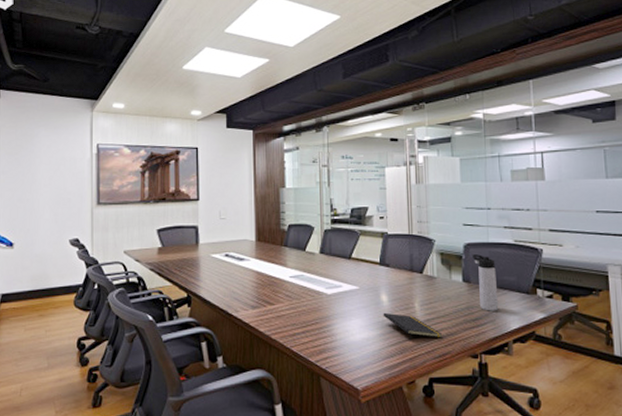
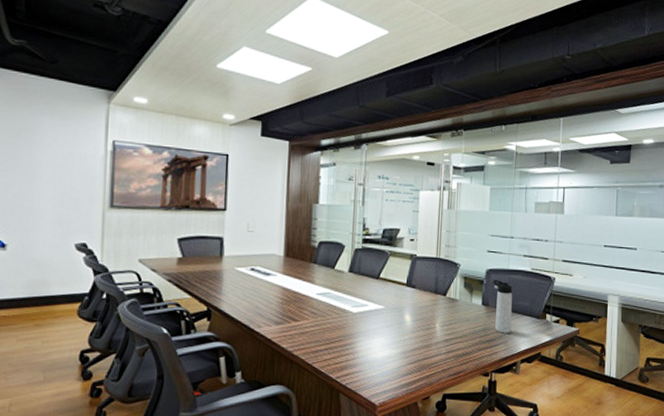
notepad: present [383,312,443,341] -> none [405,332,459,360]

